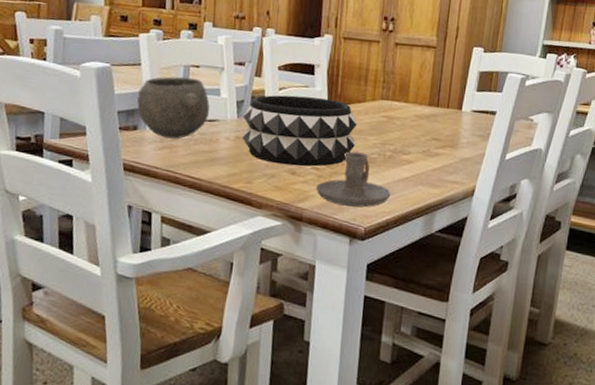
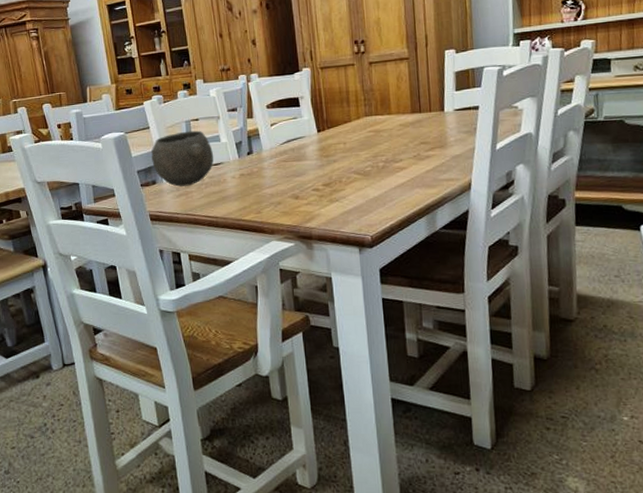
decorative bowl: present [242,95,357,167] -> none [243,125,348,192]
candle holder: present [316,151,391,208] -> none [319,168,390,219]

